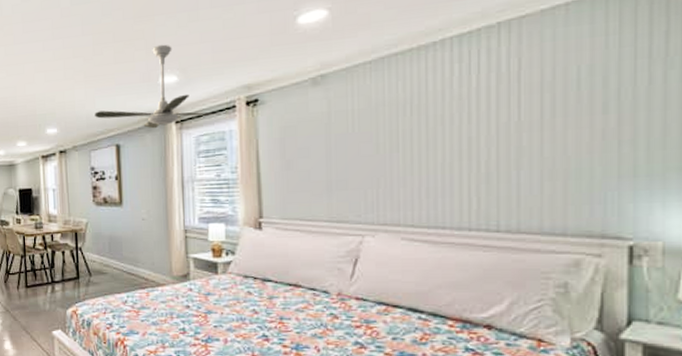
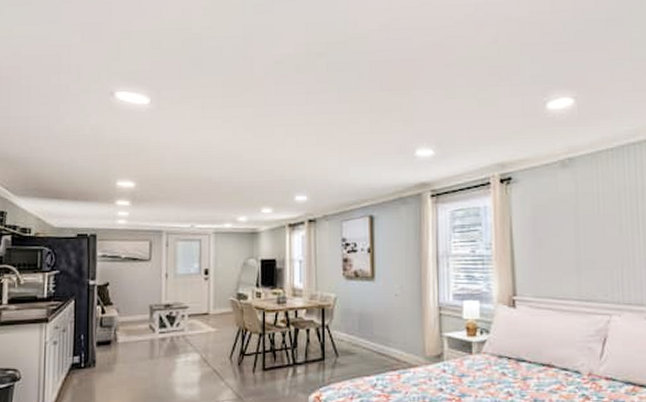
ceiling fan: present [95,44,231,129] -> none [348,118,486,202]

